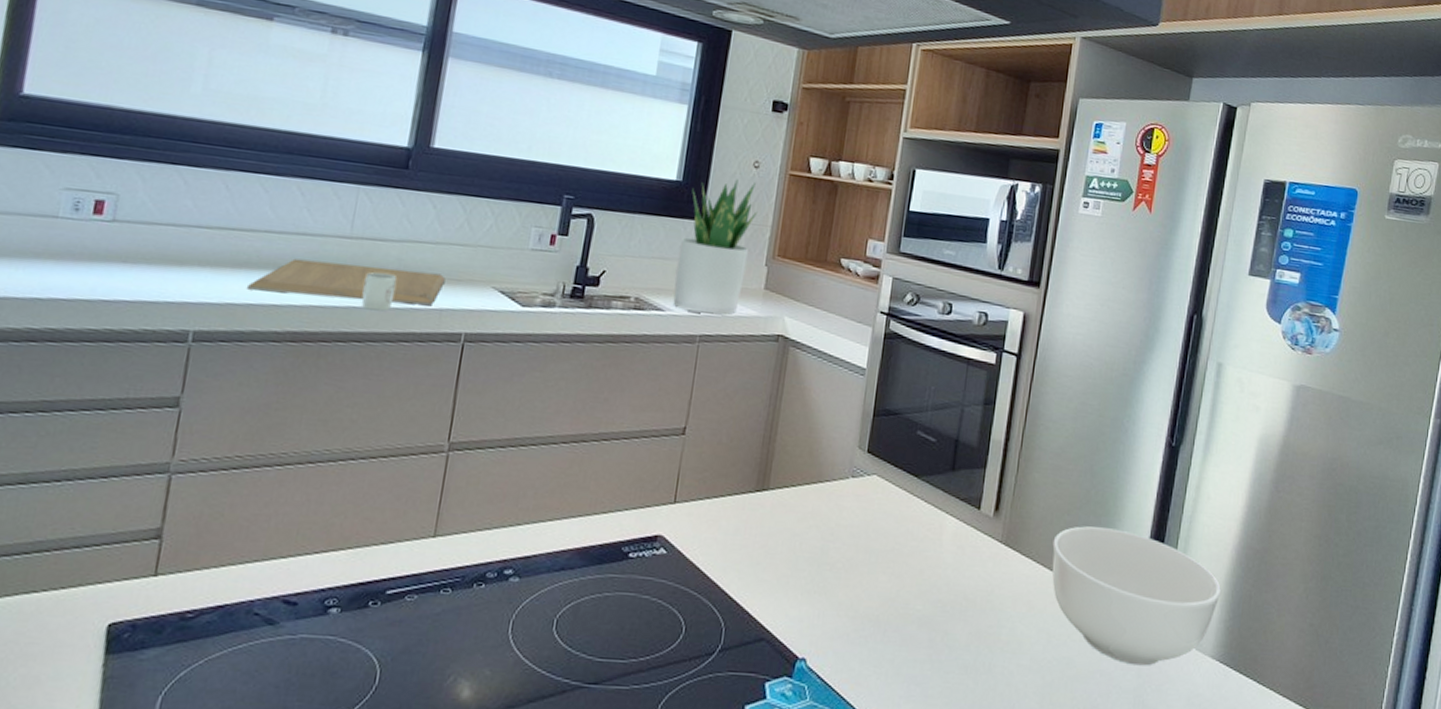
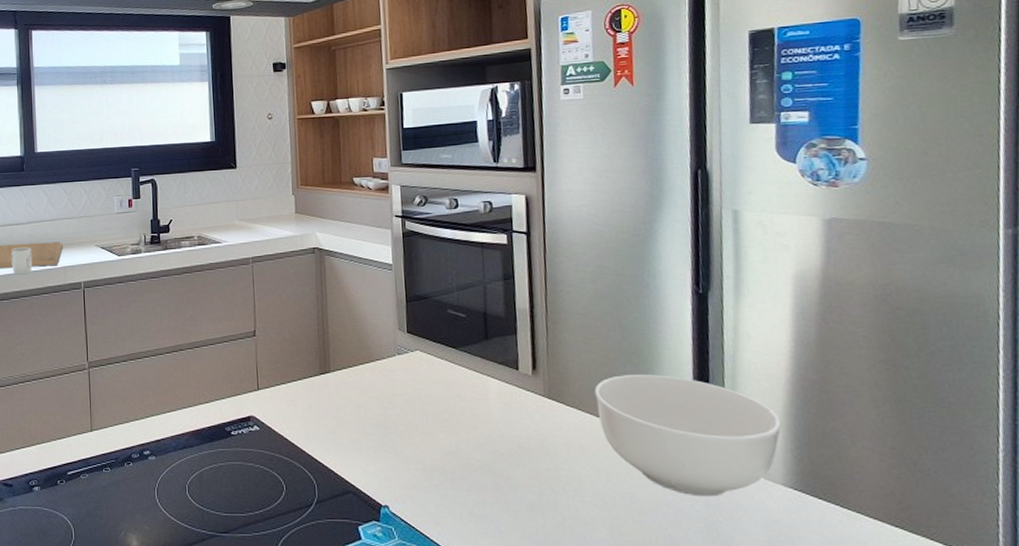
planter: present [673,179,758,316] -> none [223,131,278,241]

